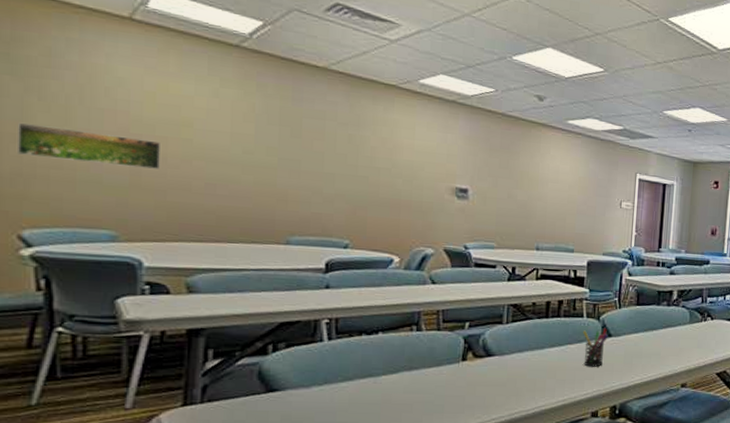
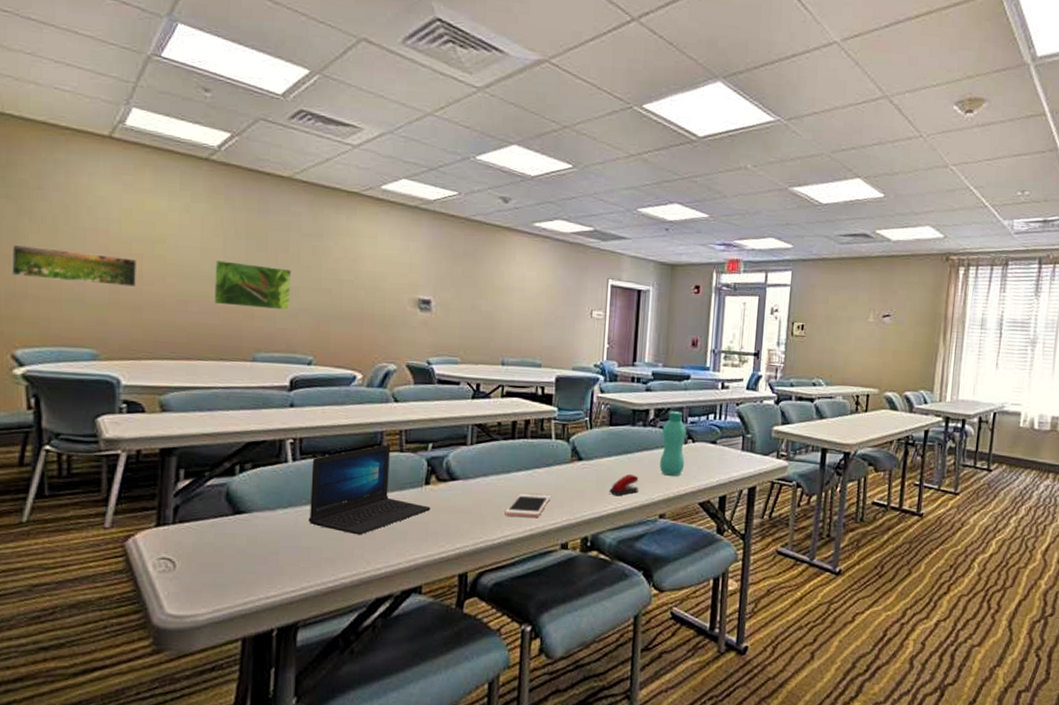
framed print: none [244,145,327,196] -> present [213,260,292,311]
laptop: none [344,323,467,409] -> present [308,444,431,535]
cell phone: none [538,368,582,389] -> present [504,494,550,517]
pen holder: present [583,328,608,367] -> none [551,450,578,494]
stapler: none [636,348,663,369] -> present [609,473,639,496]
bottle: none [682,292,707,351] -> present [660,411,687,477]

